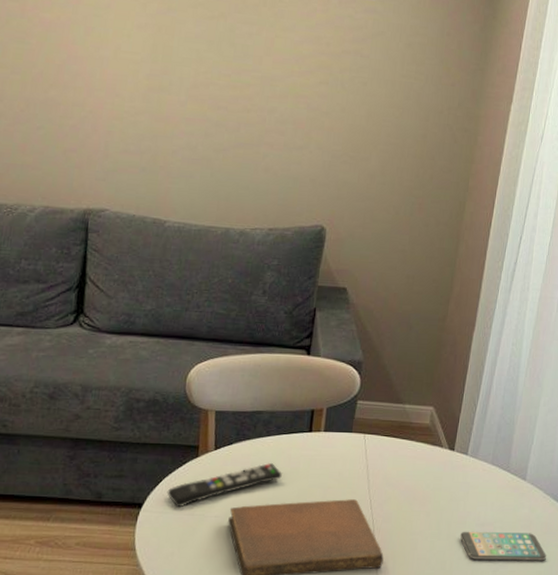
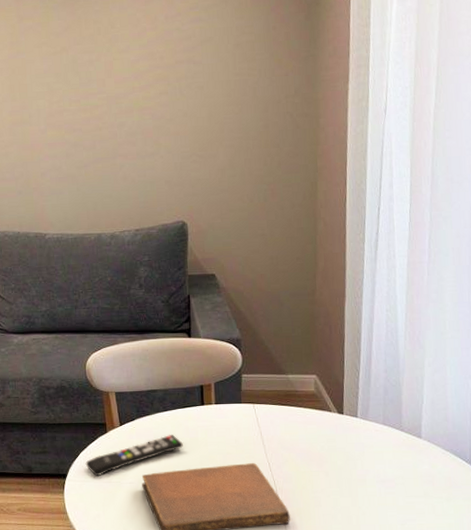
smartphone: present [460,531,546,561] -> none [361,487,455,515]

